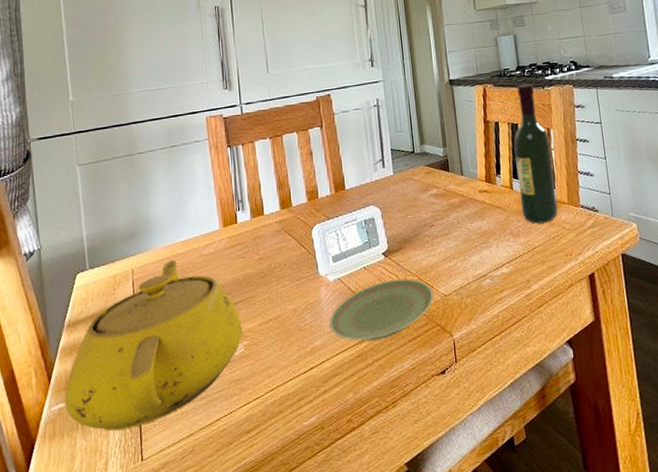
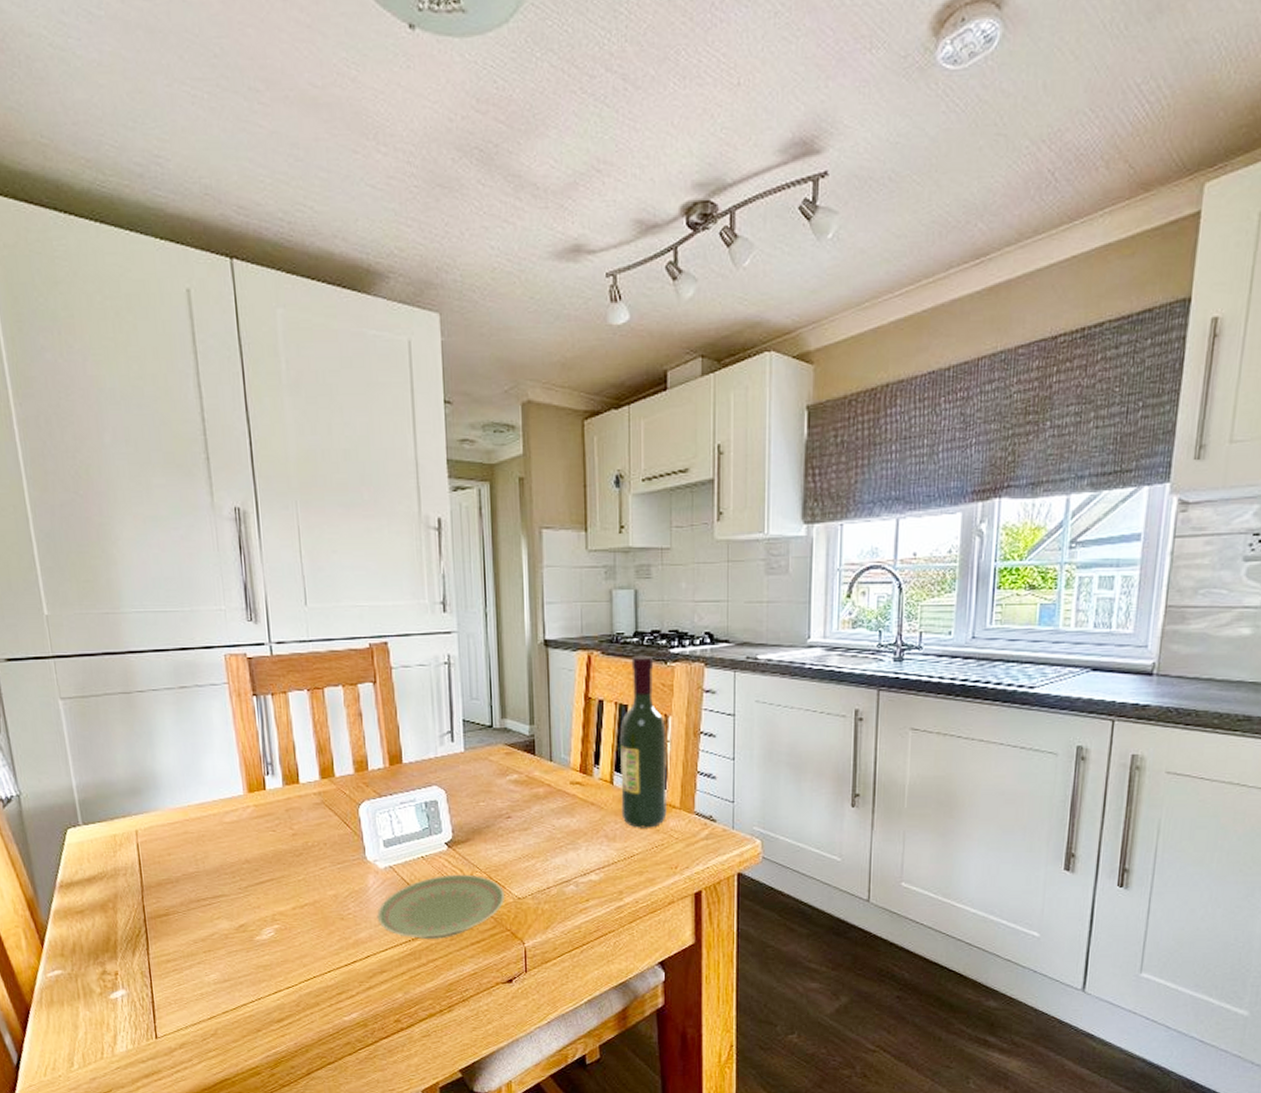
teapot: present [65,260,243,431] -> none [62,825,273,1005]

